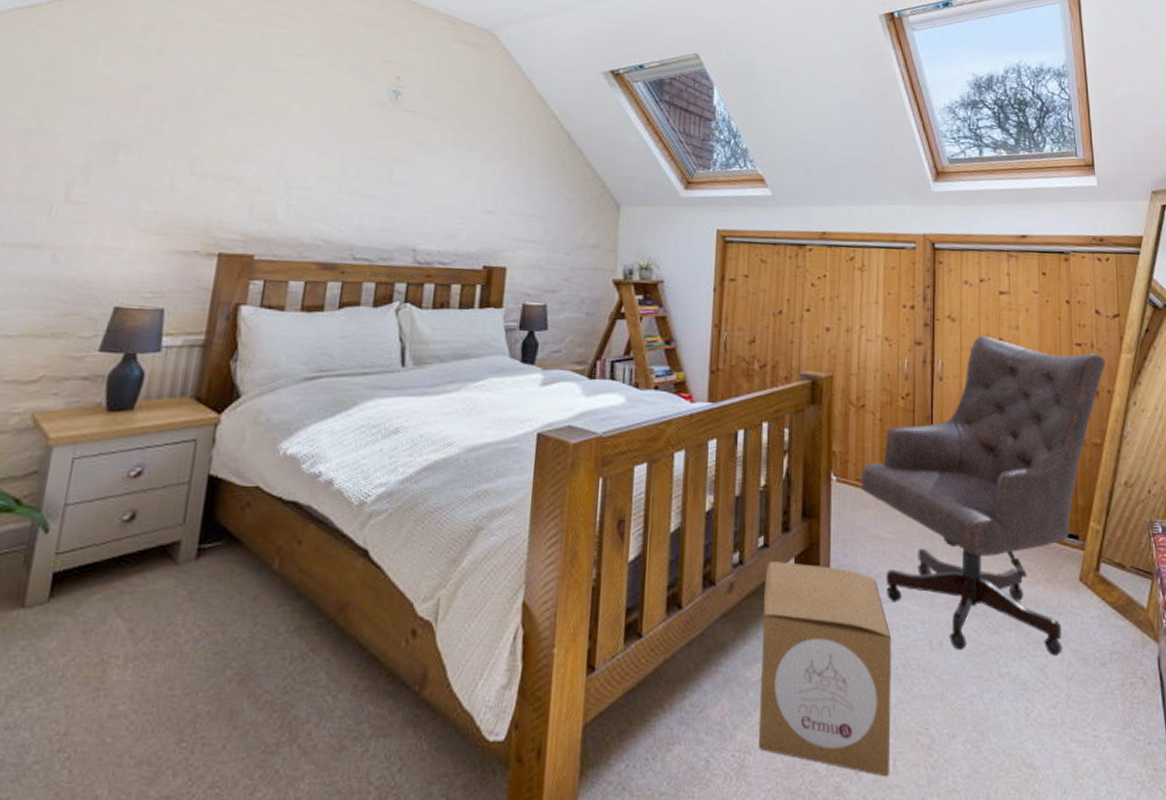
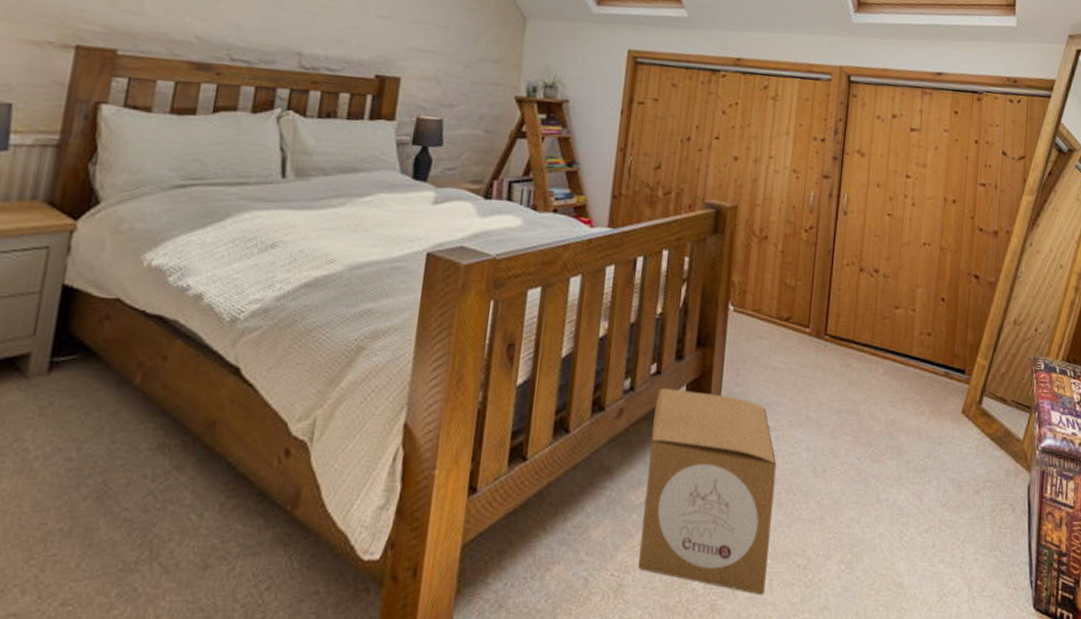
chair: present [861,335,1105,656] -> none [757,171,1007,483]

